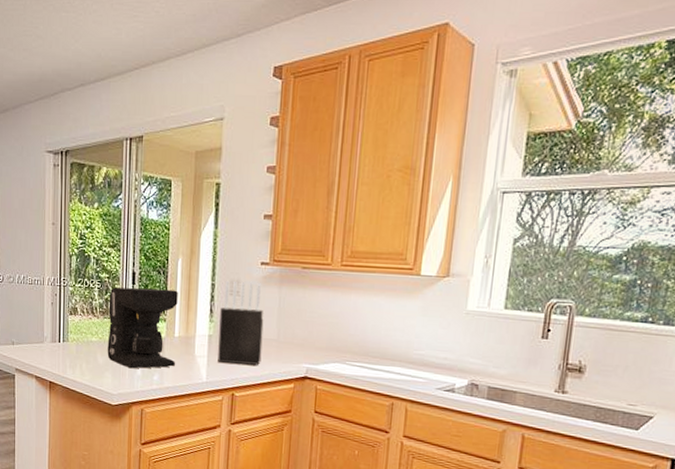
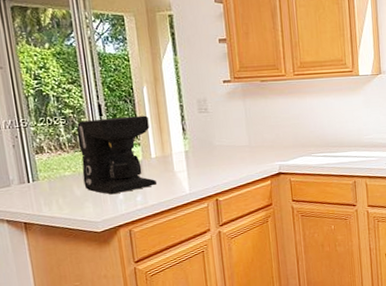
knife block: present [218,280,264,365] -> none [192,98,238,175]

